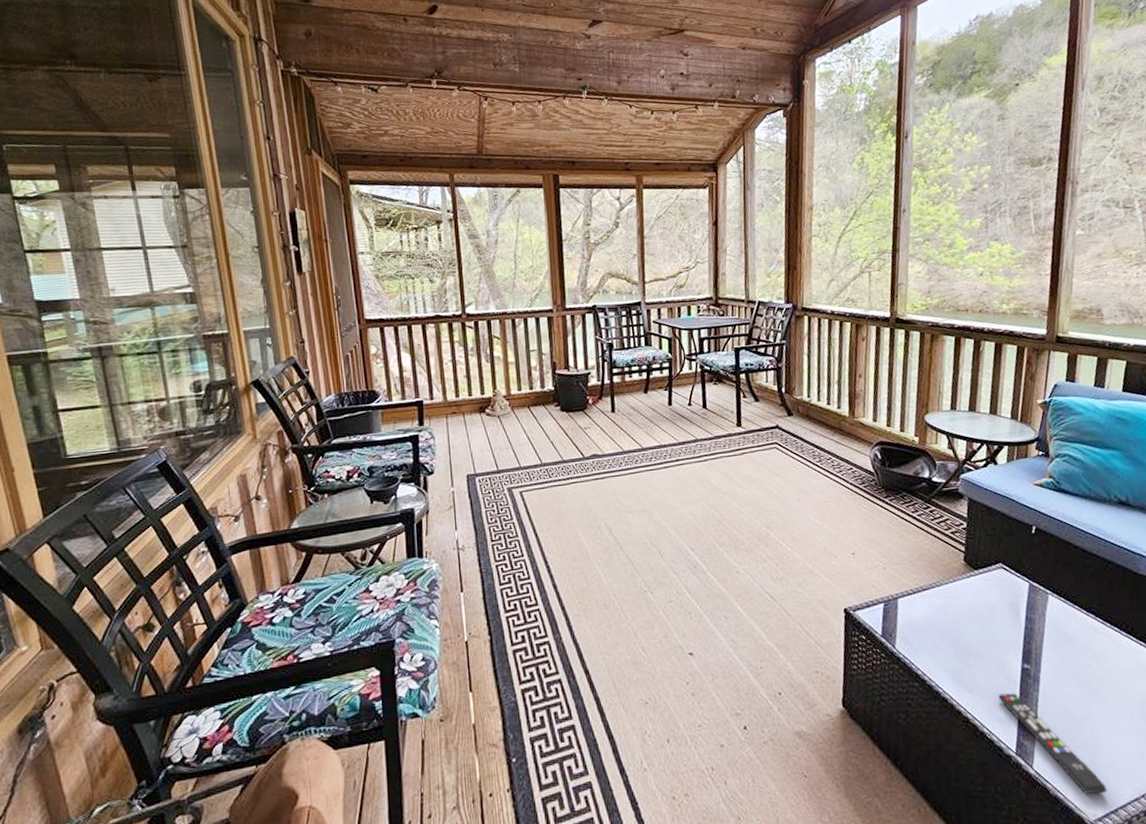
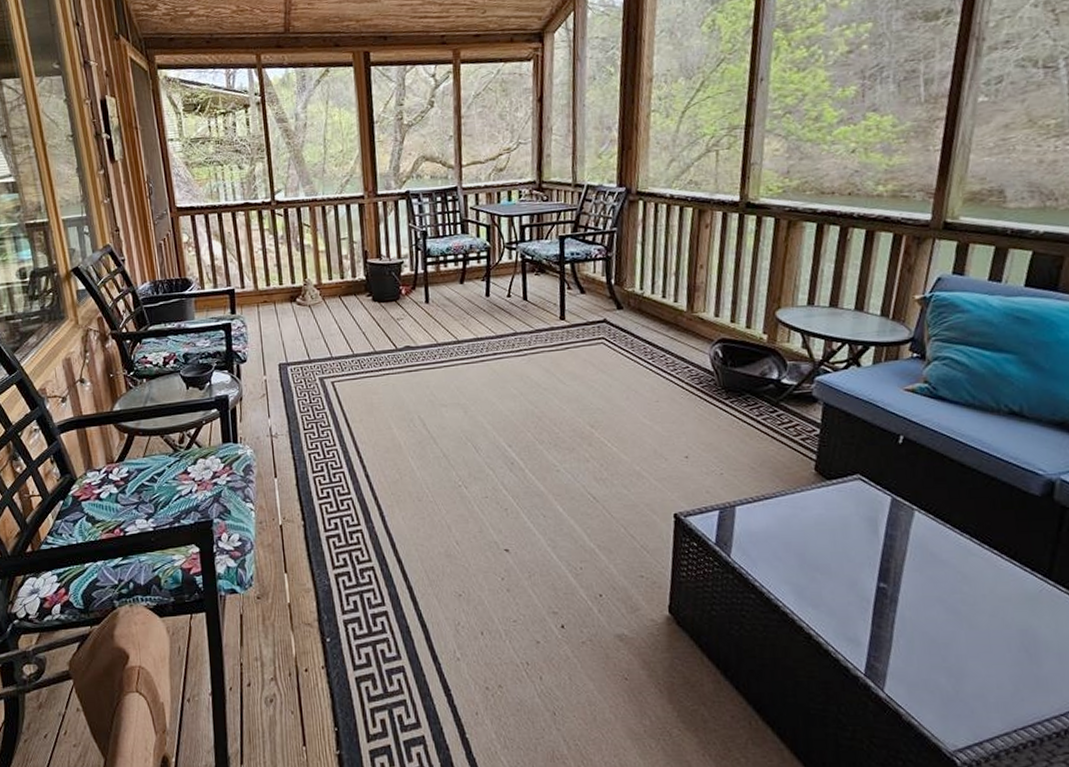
remote control: present [998,693,1107,795] -> none [847,612,972,725]

